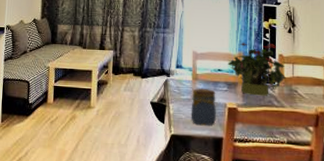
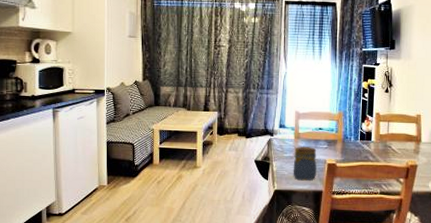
potted plant: present [228,42,286,96] -> none [328,101,381,152]

